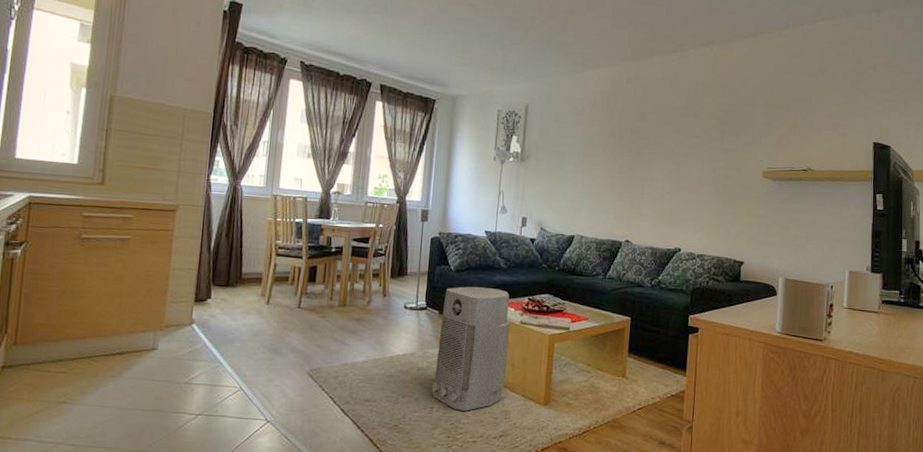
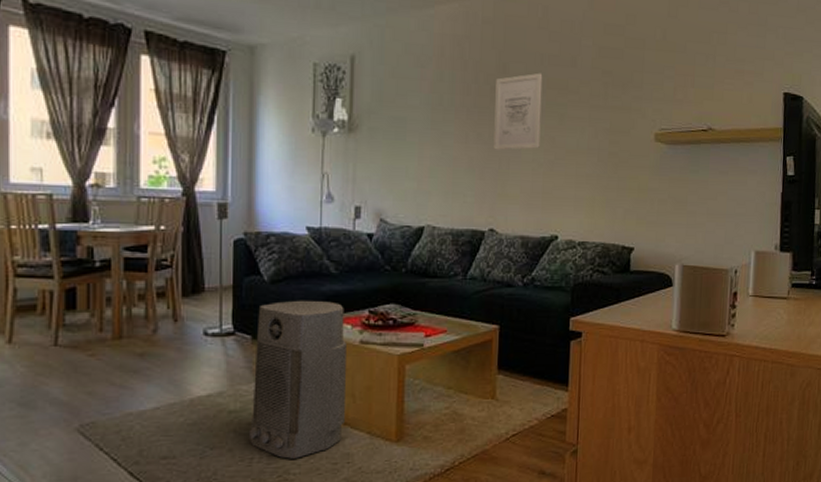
wall art: none [631,121,672,180] -> present [493,72,543,151]

